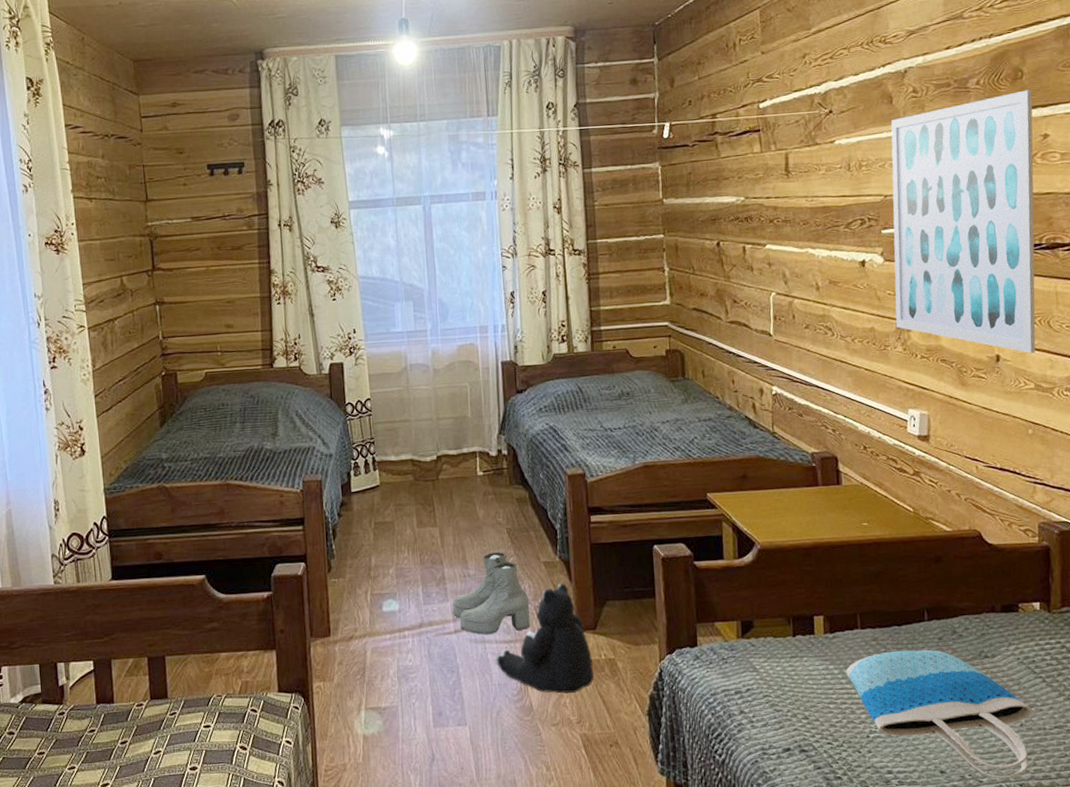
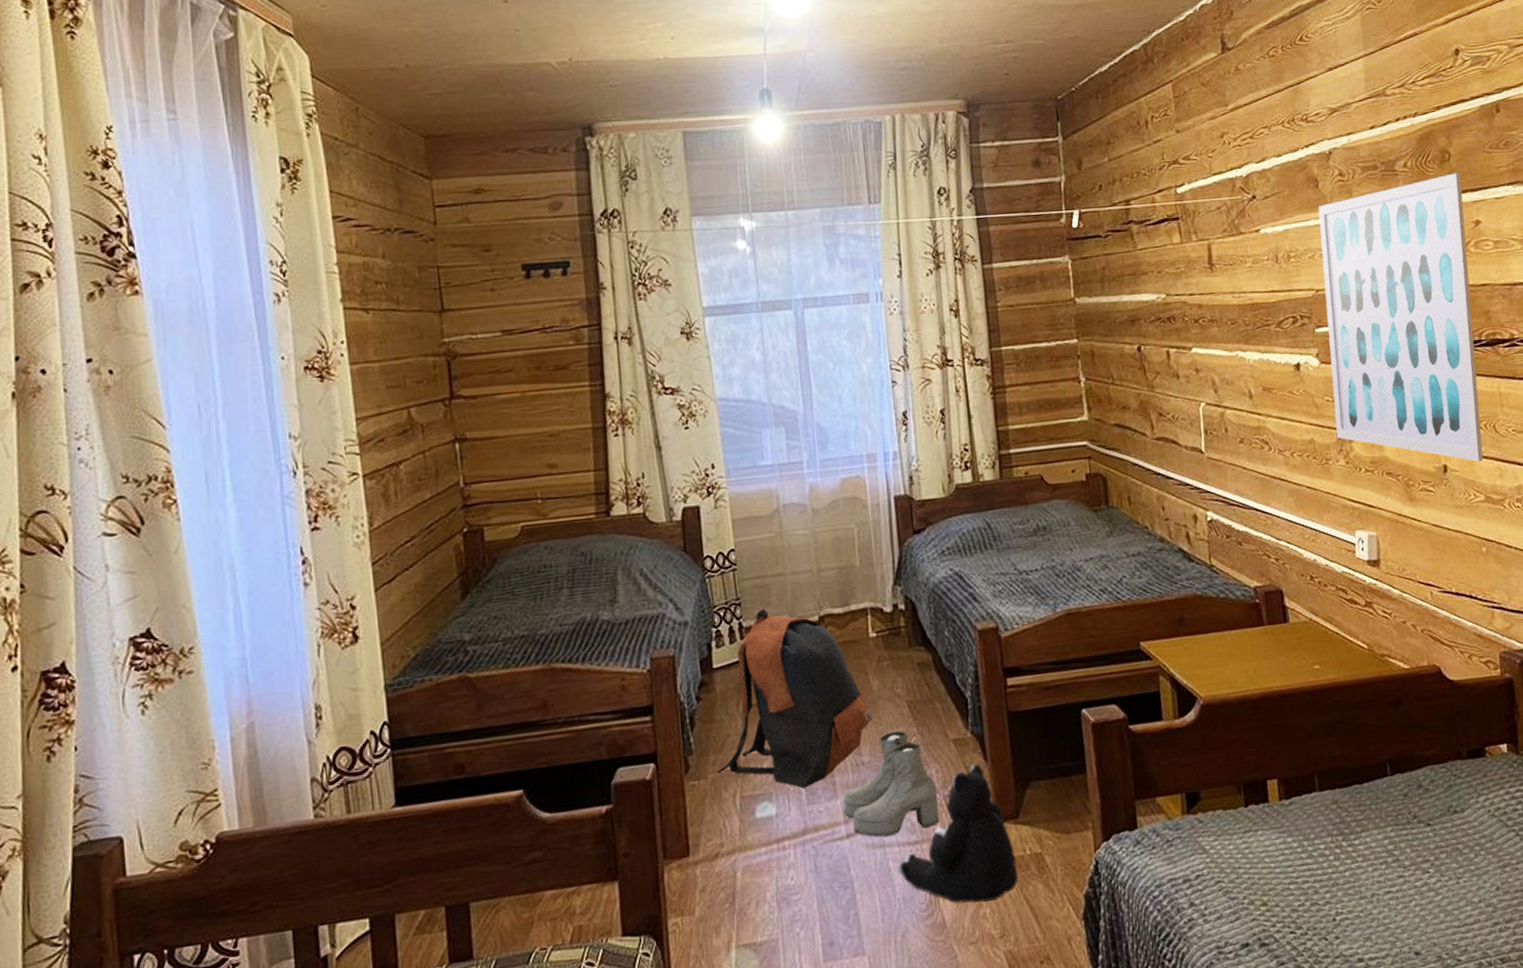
backpack: none [352,447,479,592] -> present [716,608,873,789]
tote bag: present [846,649,1034,780] -> none [1306,809,1509,956]

